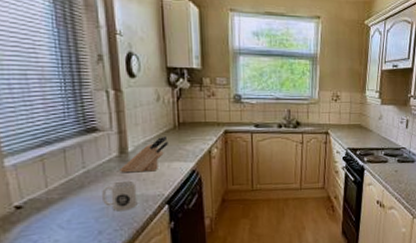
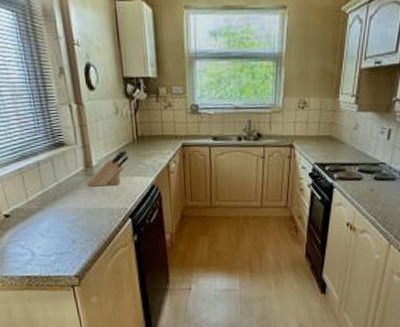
mug: present [102,180,138,212] -> none [73,194,104,223]

